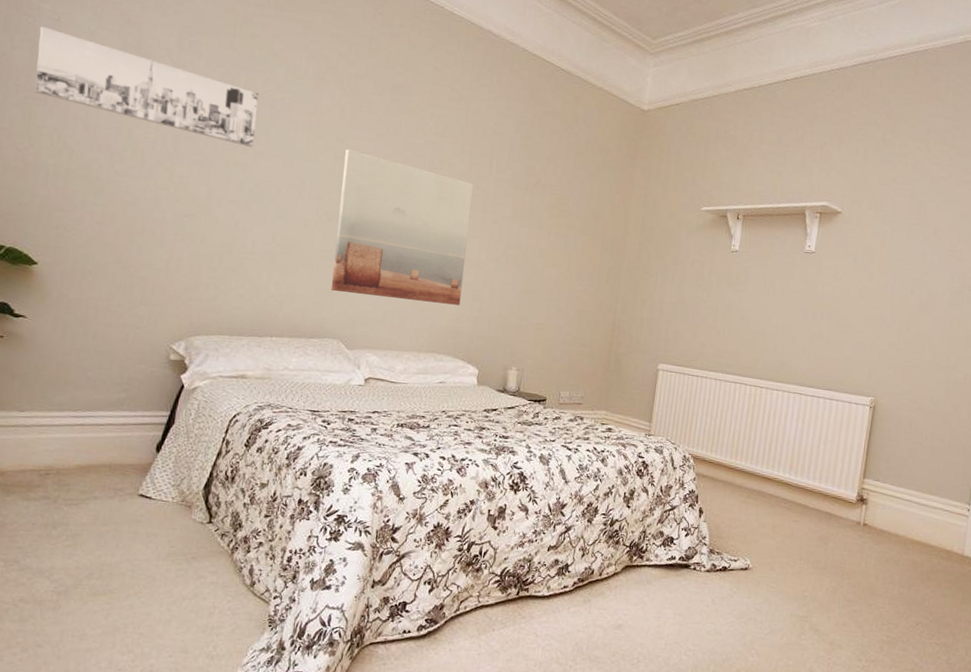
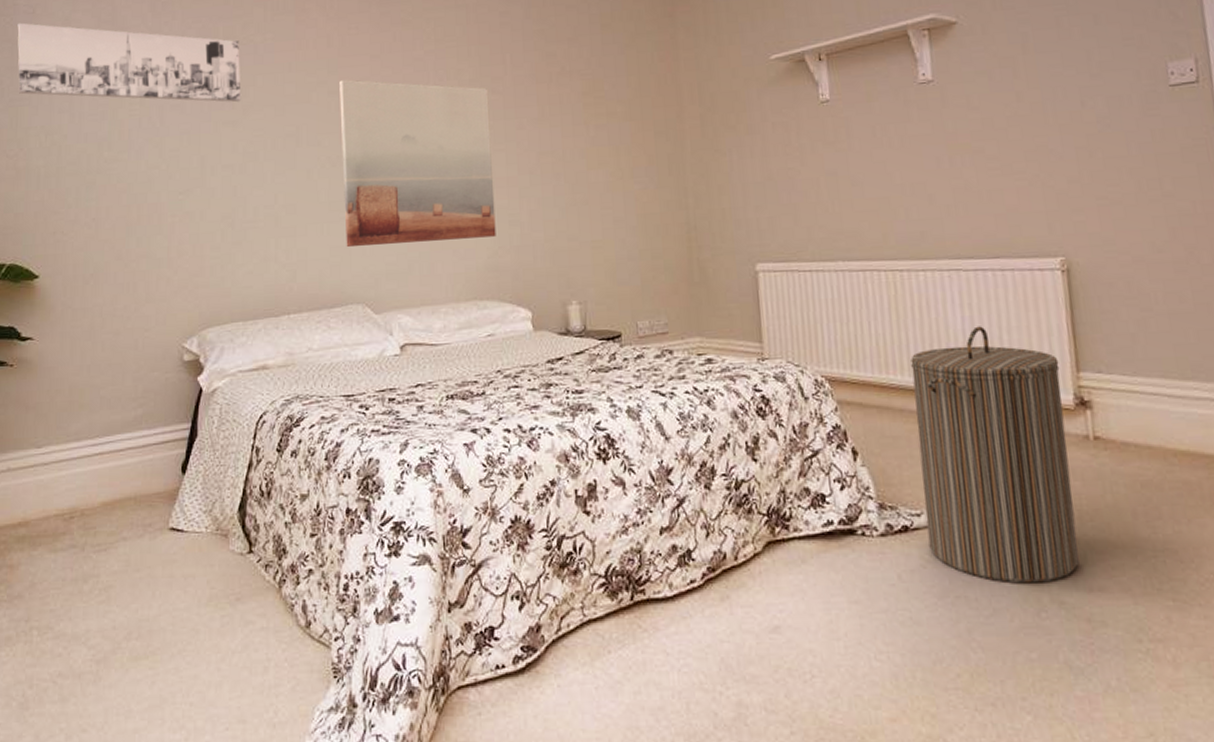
laundry hamper: none [738,436,853,616] -> present [910,326,1079,584]

